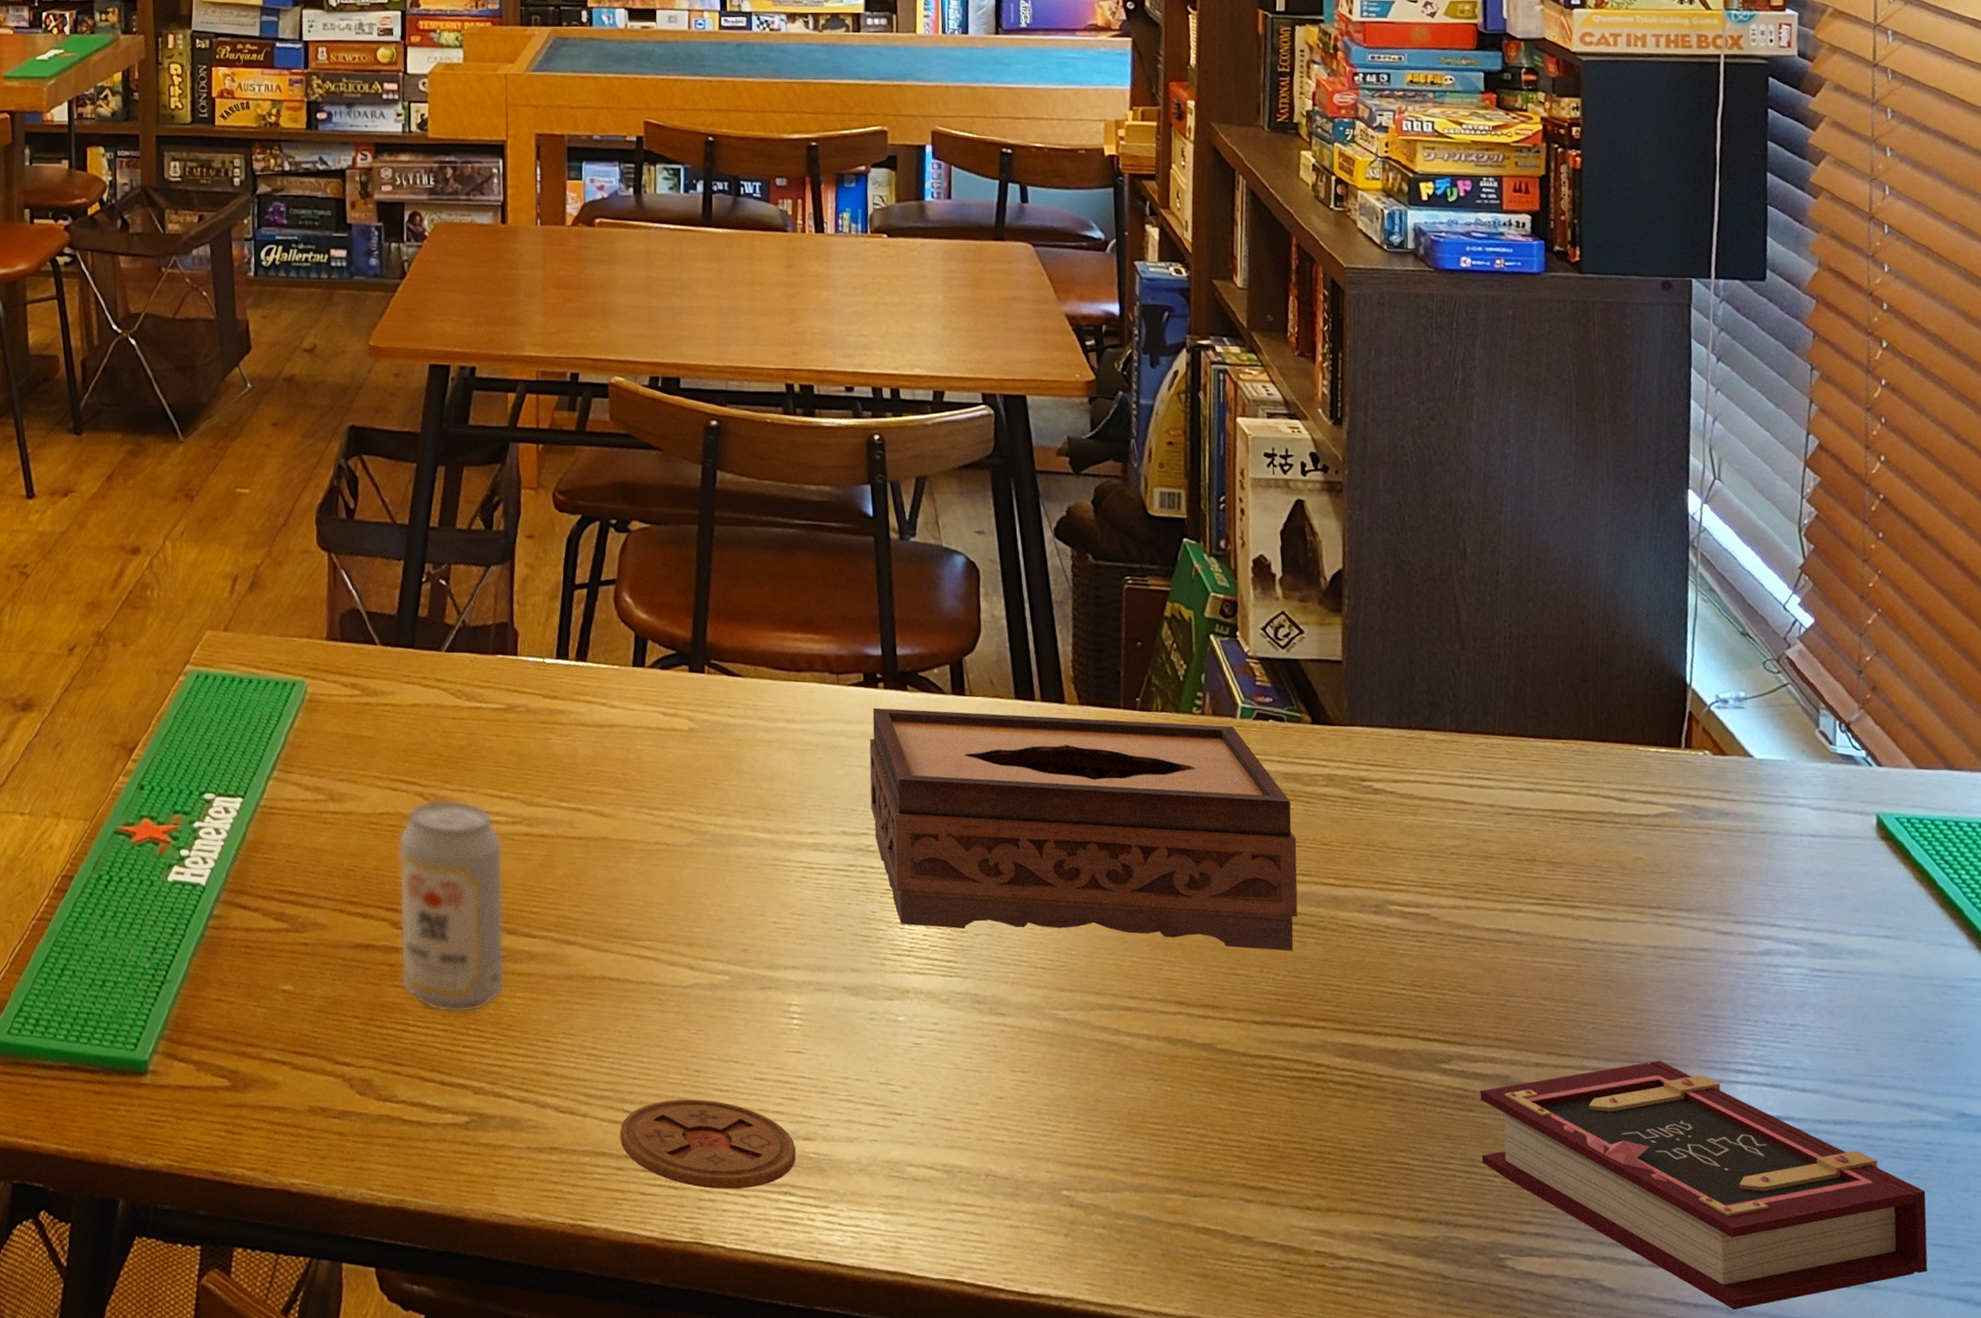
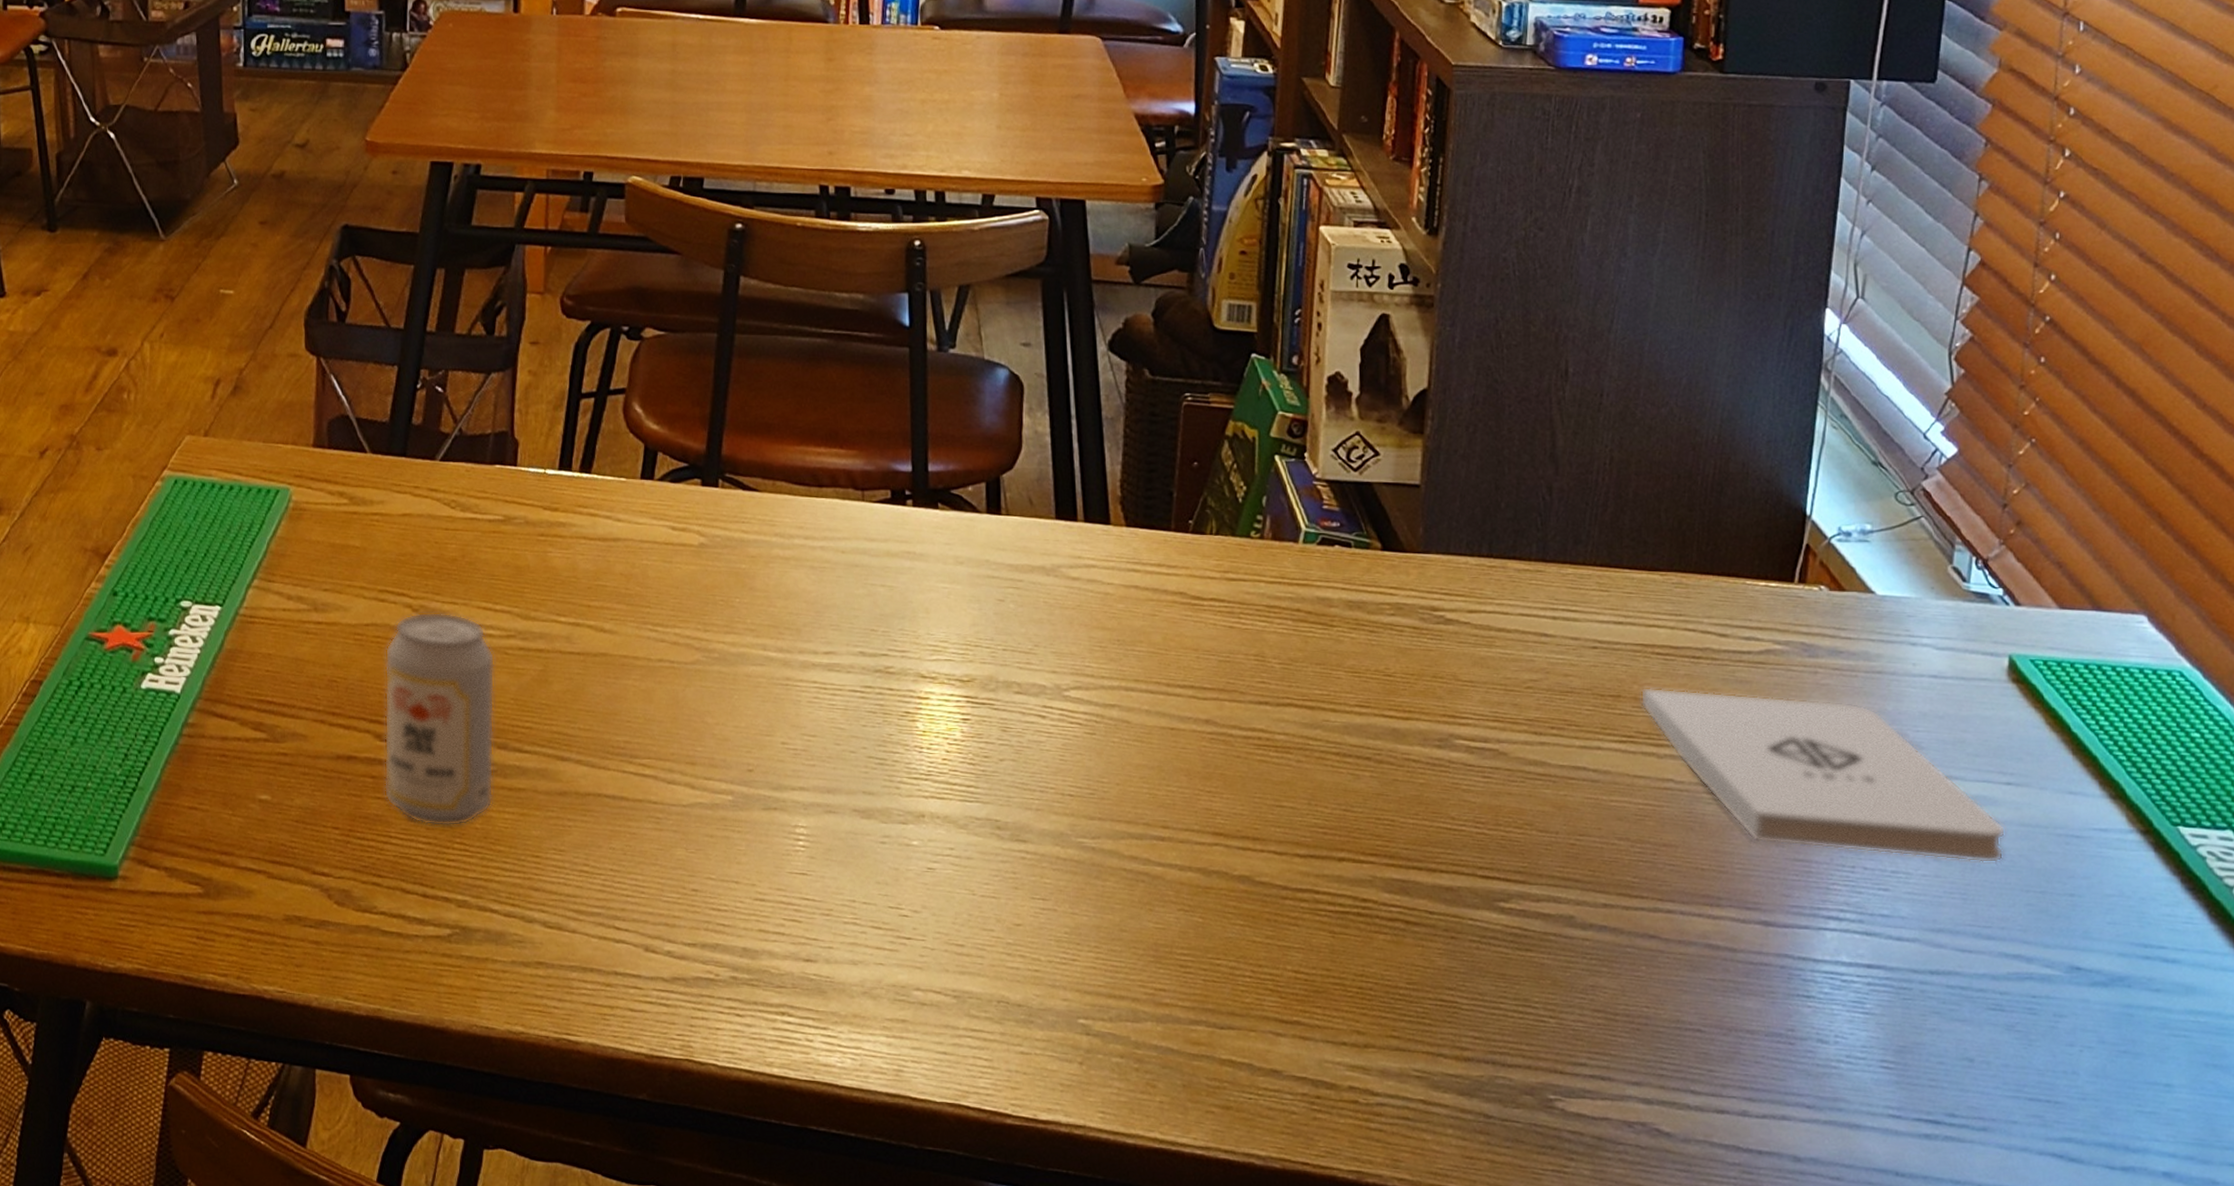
coaster: present [619,1099,796,1189] -> none [610,917,797,1008]
tissue box: present [869,707,1298,951] -> none [892,525,1357,784]
book: present [1480,1060,1928,1310] -> none [1537,904,2026,1158]
notepad: none [1553,850,1889,1015] -> present [1640,687,2006,863]

